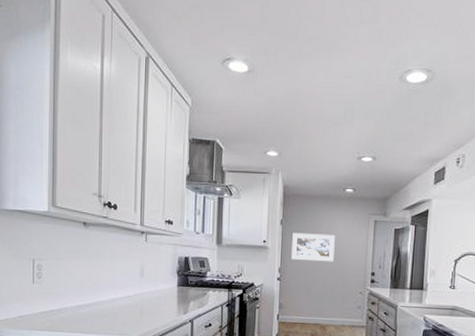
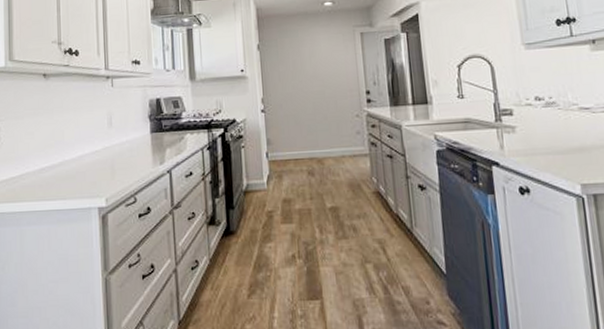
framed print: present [291,232,335,262] -> none [272,53,322,88]

